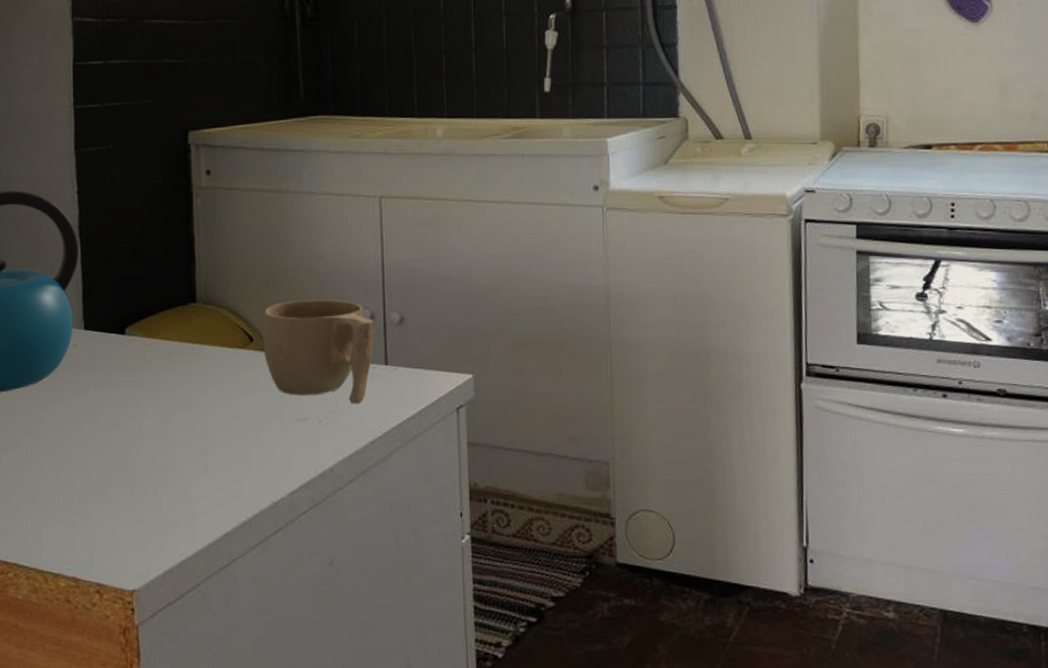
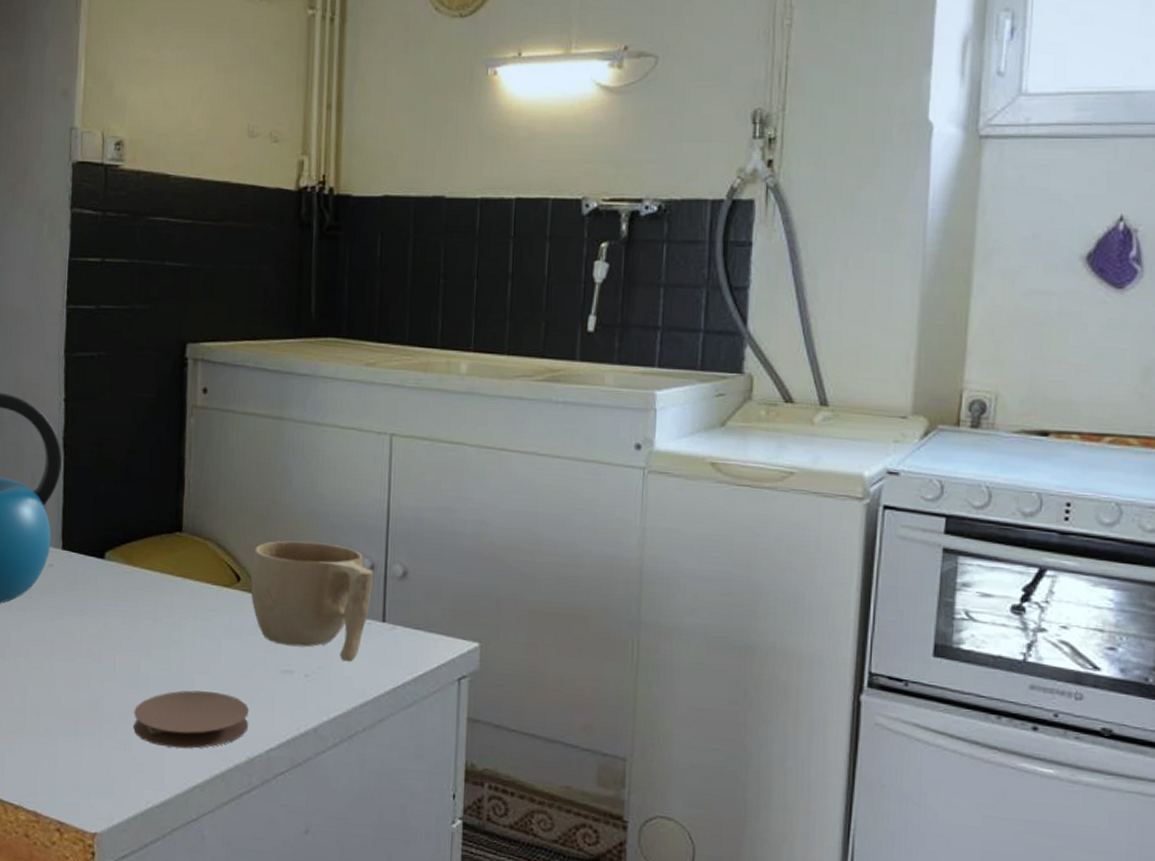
coaster: none [162,446,271,502] -> present [133,690,250,749]

